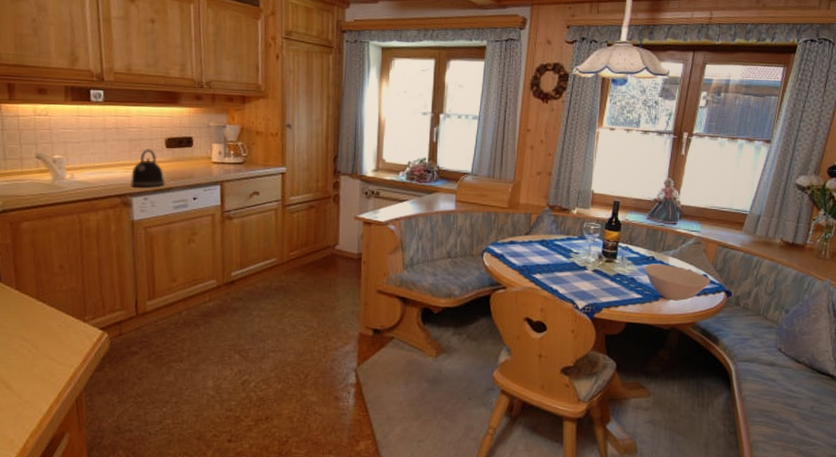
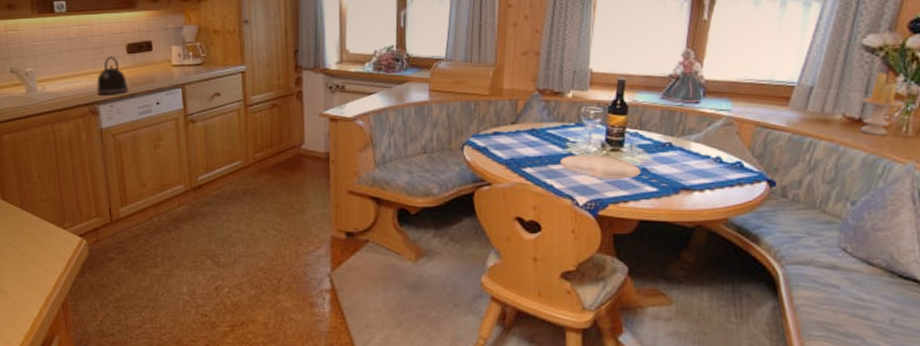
plate: none [565,264,630,287] -> present [560,155,641,179]
bowl: present [644,264,710,301] -> none [659,151,746,194]
candle: none [793,206,824,257] -> present [860,71,905,135]

